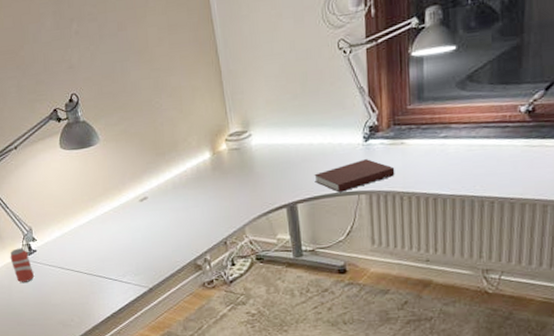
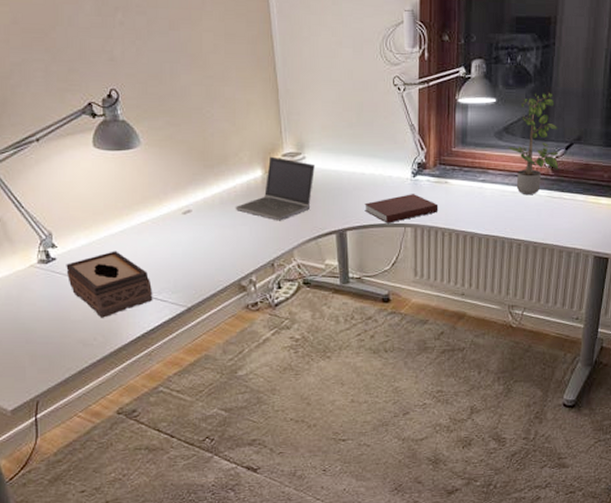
beverage can: present [10,248,35,284] -> none [21,254,52,295]
tissue box: none [45,240,119,301] -> present [66,251,153,318]
laptop computer: none [187,137,262,200] -> present [235,156,315,221]
potted plant: none [473,28,538,147] -> present [508,92,559,194]

